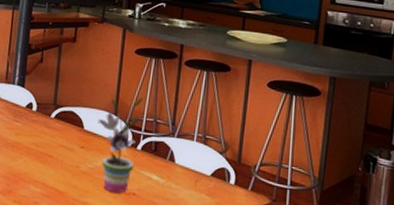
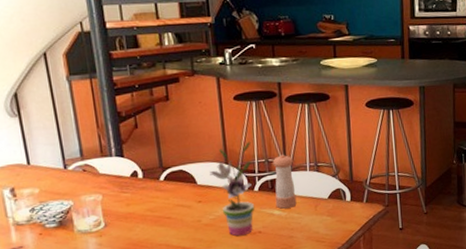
pepper shaker: none [155,117,181,176] -> present [272,154,297,209]

